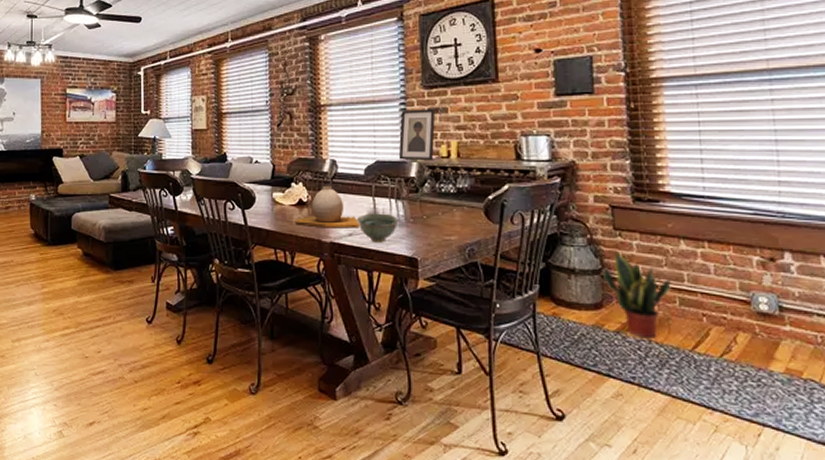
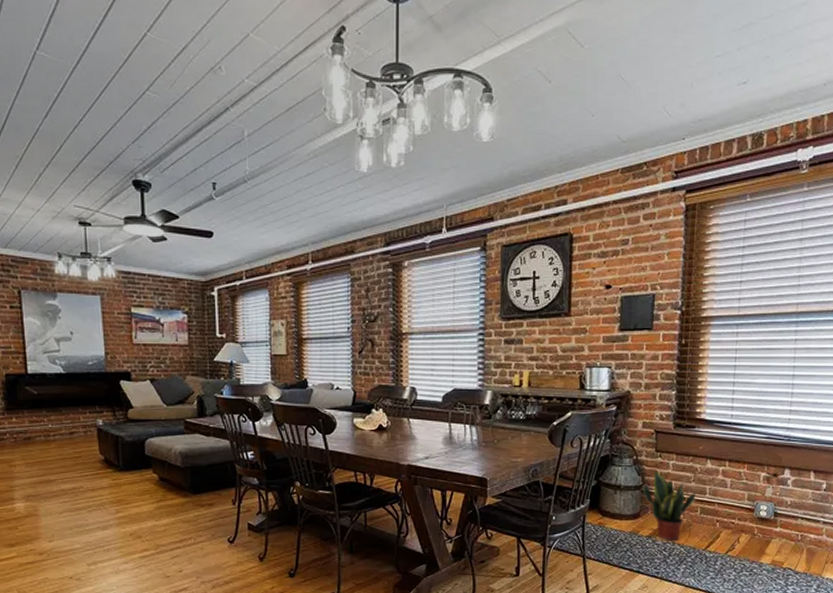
vase: present [295,185,359,228] -> none [375,411,435,452]
bowl: present [356,213,399,243] -> none [433,438,472,465]
picture frame: present [398,109,436,161] -> none [474,340,511,390]

